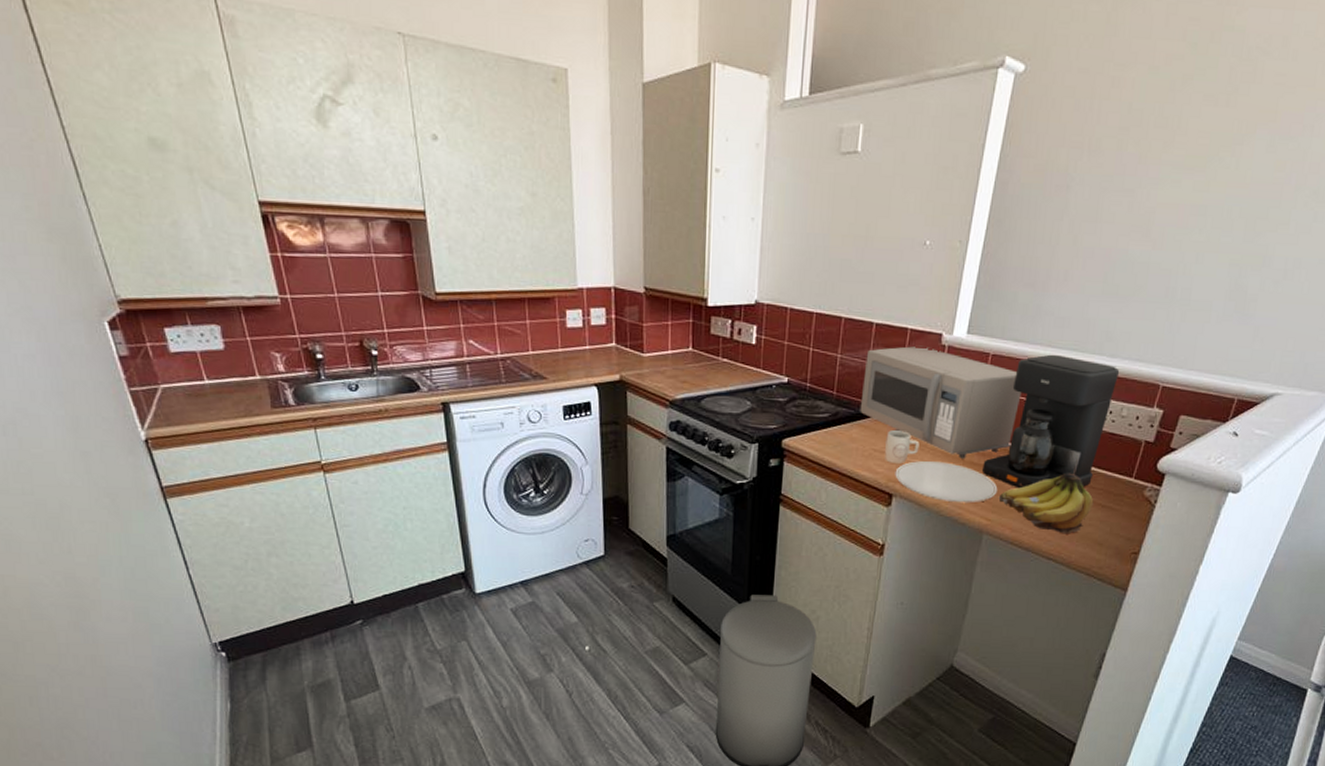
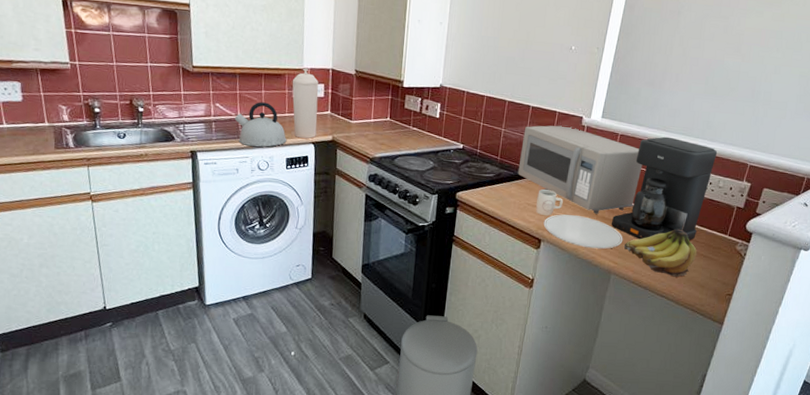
kettle: none [494,335,563,394] -> present [234,102,287,147]
canister: none [564,288,600,381] -> present [292,68,319,139]

